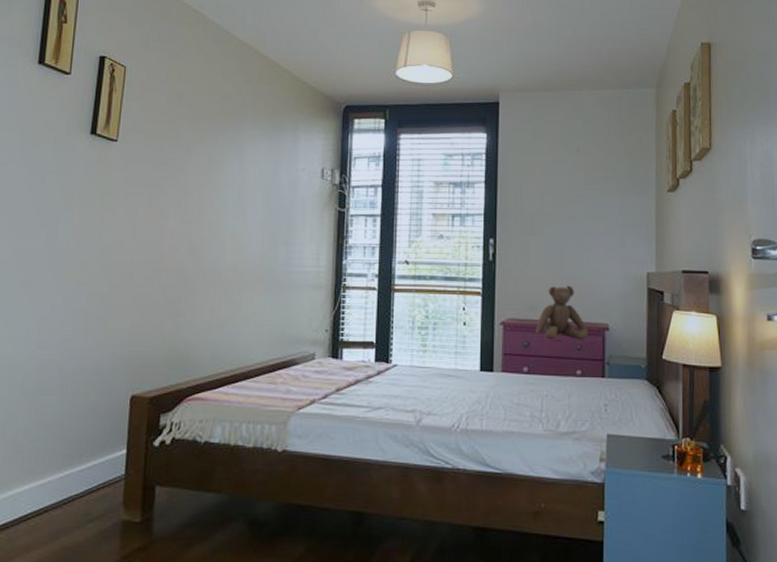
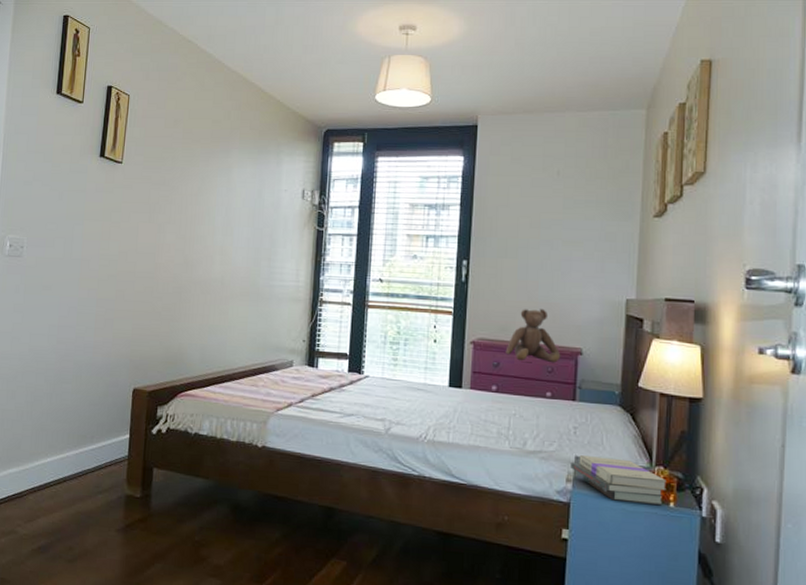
books: none [603,433,694,478] -> present [570,455,667,506]

